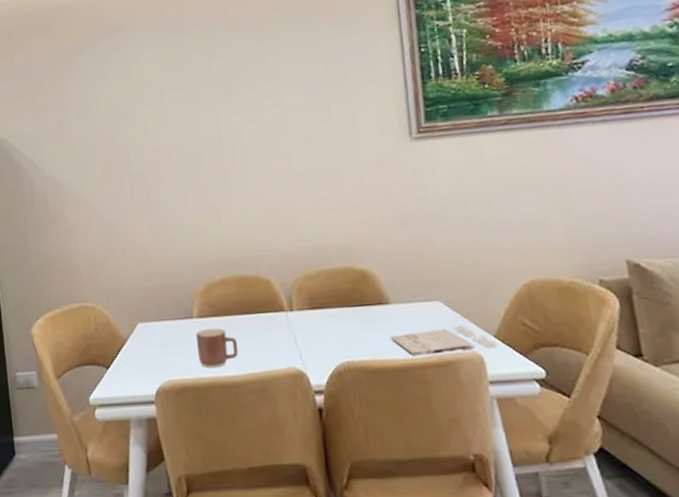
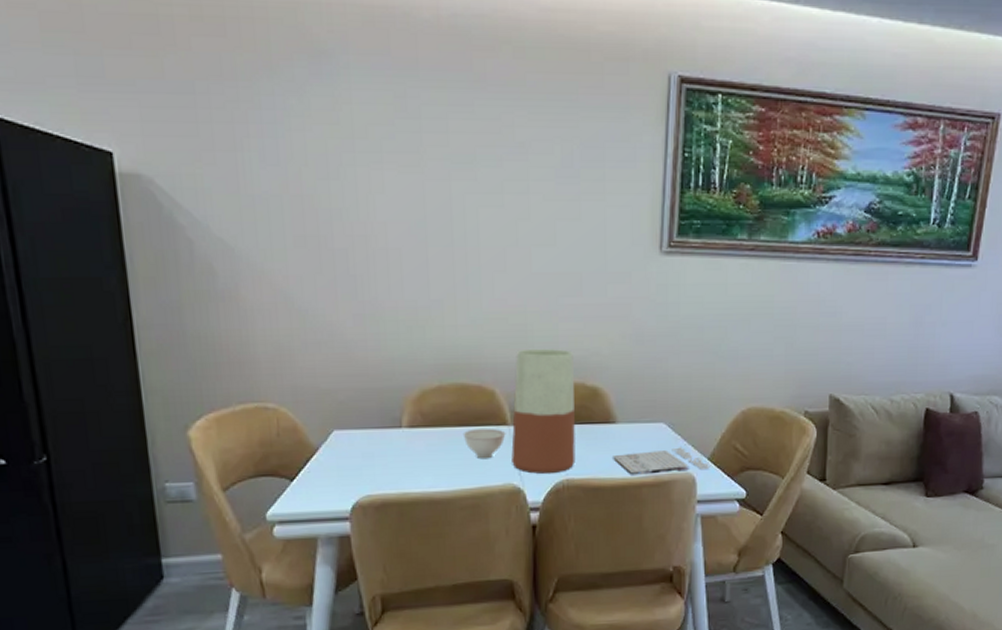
mug: present [196,328,238,369] -> none [404,440,452,483]
bowl: none [245,314,285,345] -> present [462,428,506,460]
vase: none [285,237,354,357] -> present [511,348,576,474]

